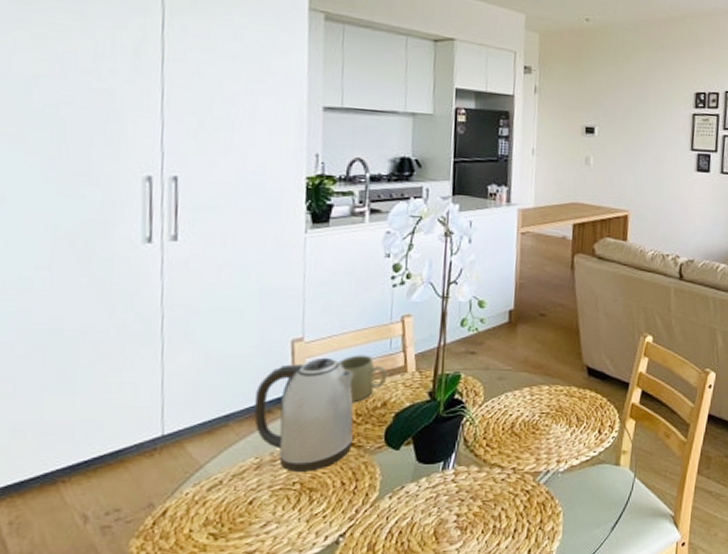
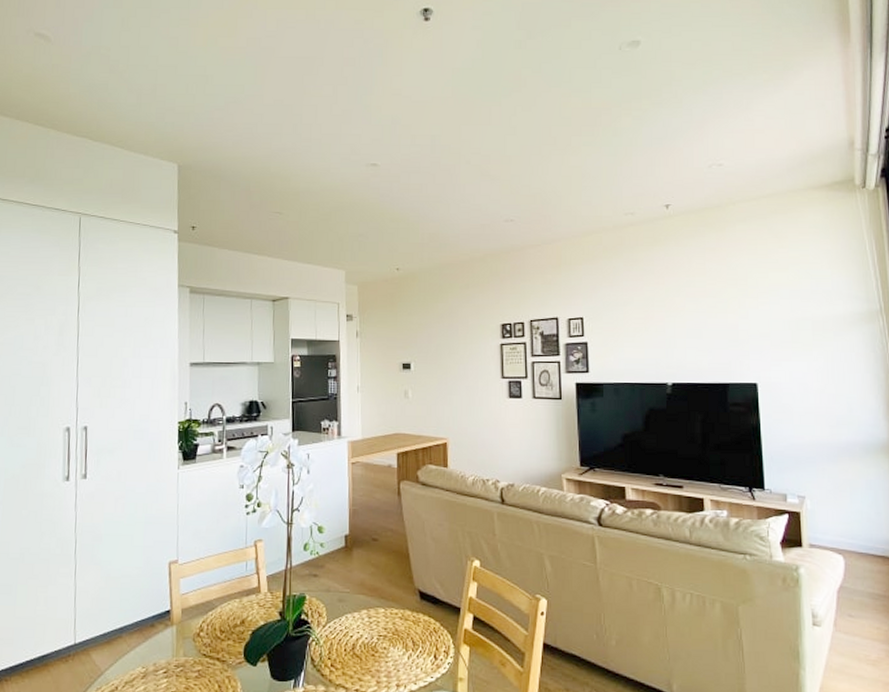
kettle: present [254,357,354,472] -> none [141,578,218,682]
mug: present [338,355,388,403] -> none [205,576,245,620]

